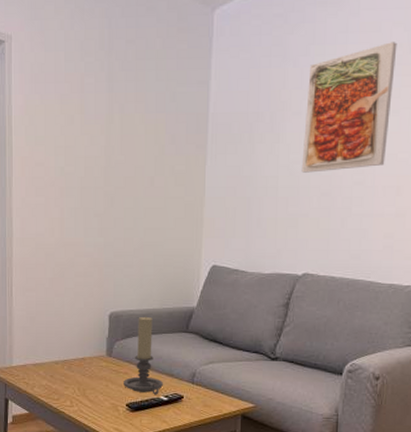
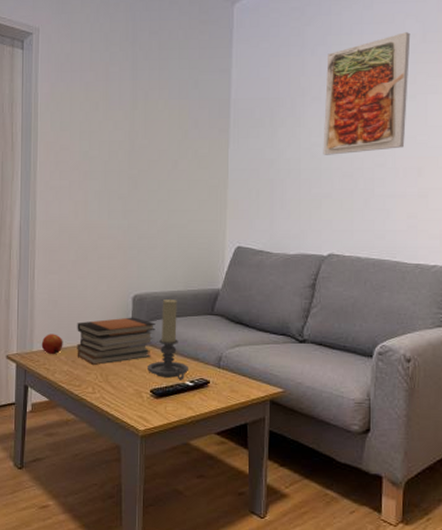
apple: none [20,349,42,370] -> present [41,334,63,355]
book stack: none [55,334,131,380] -> present [77,317,156,365]

